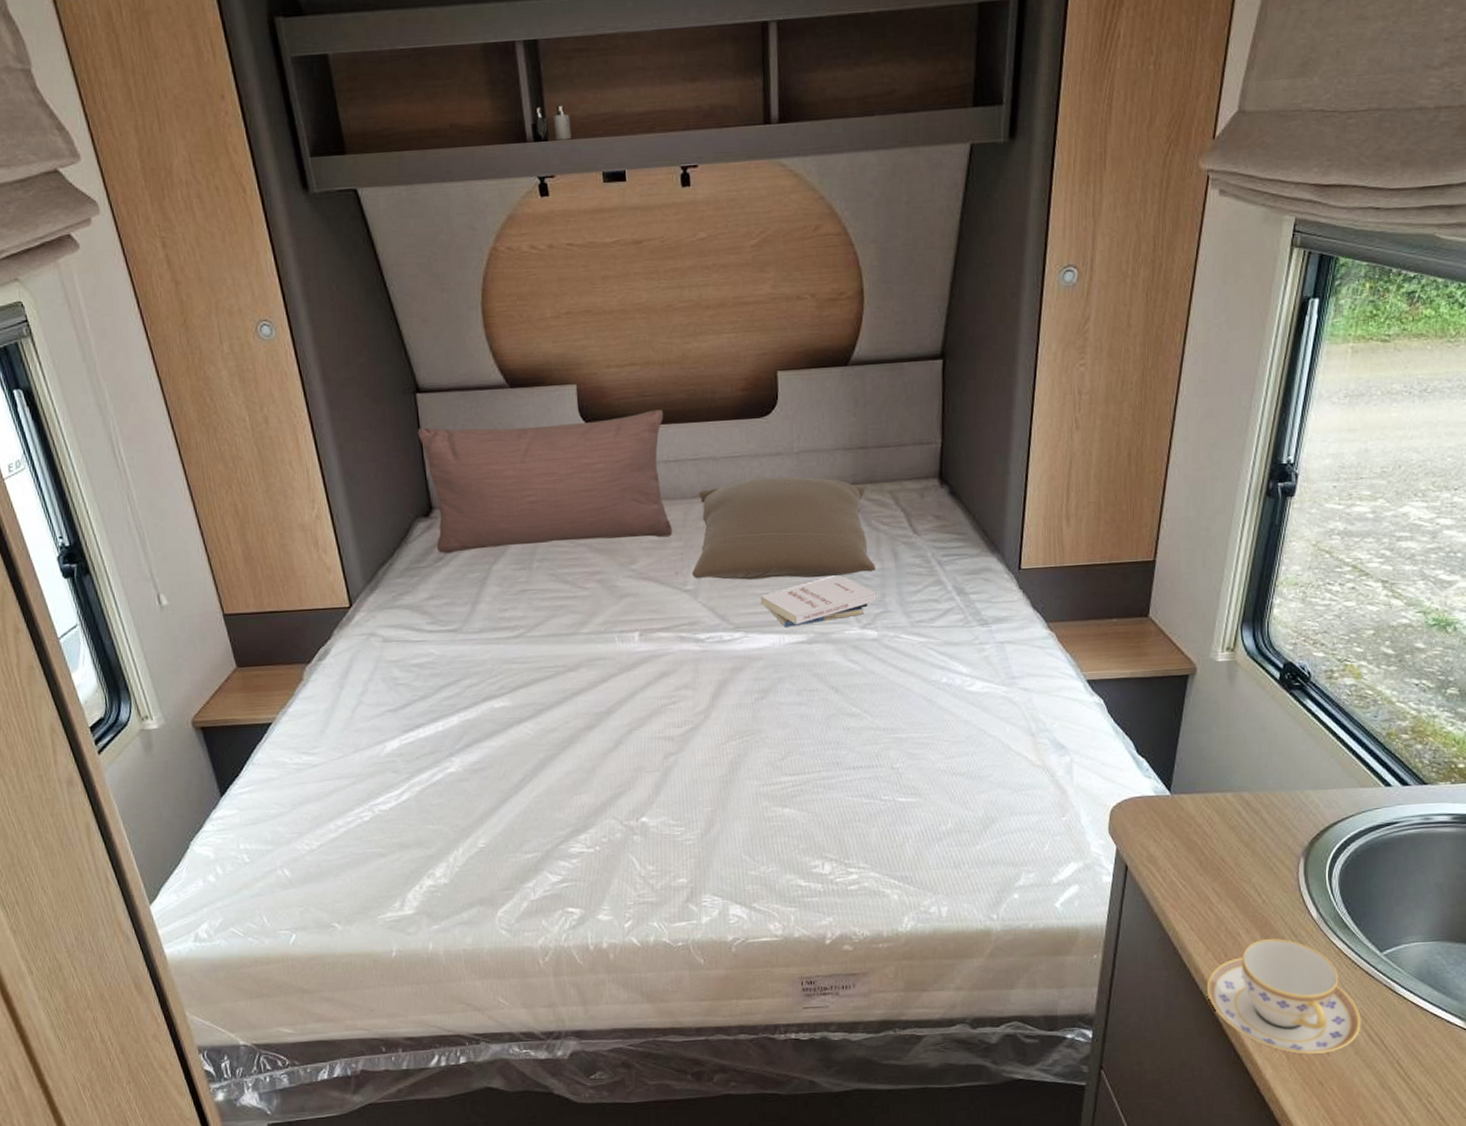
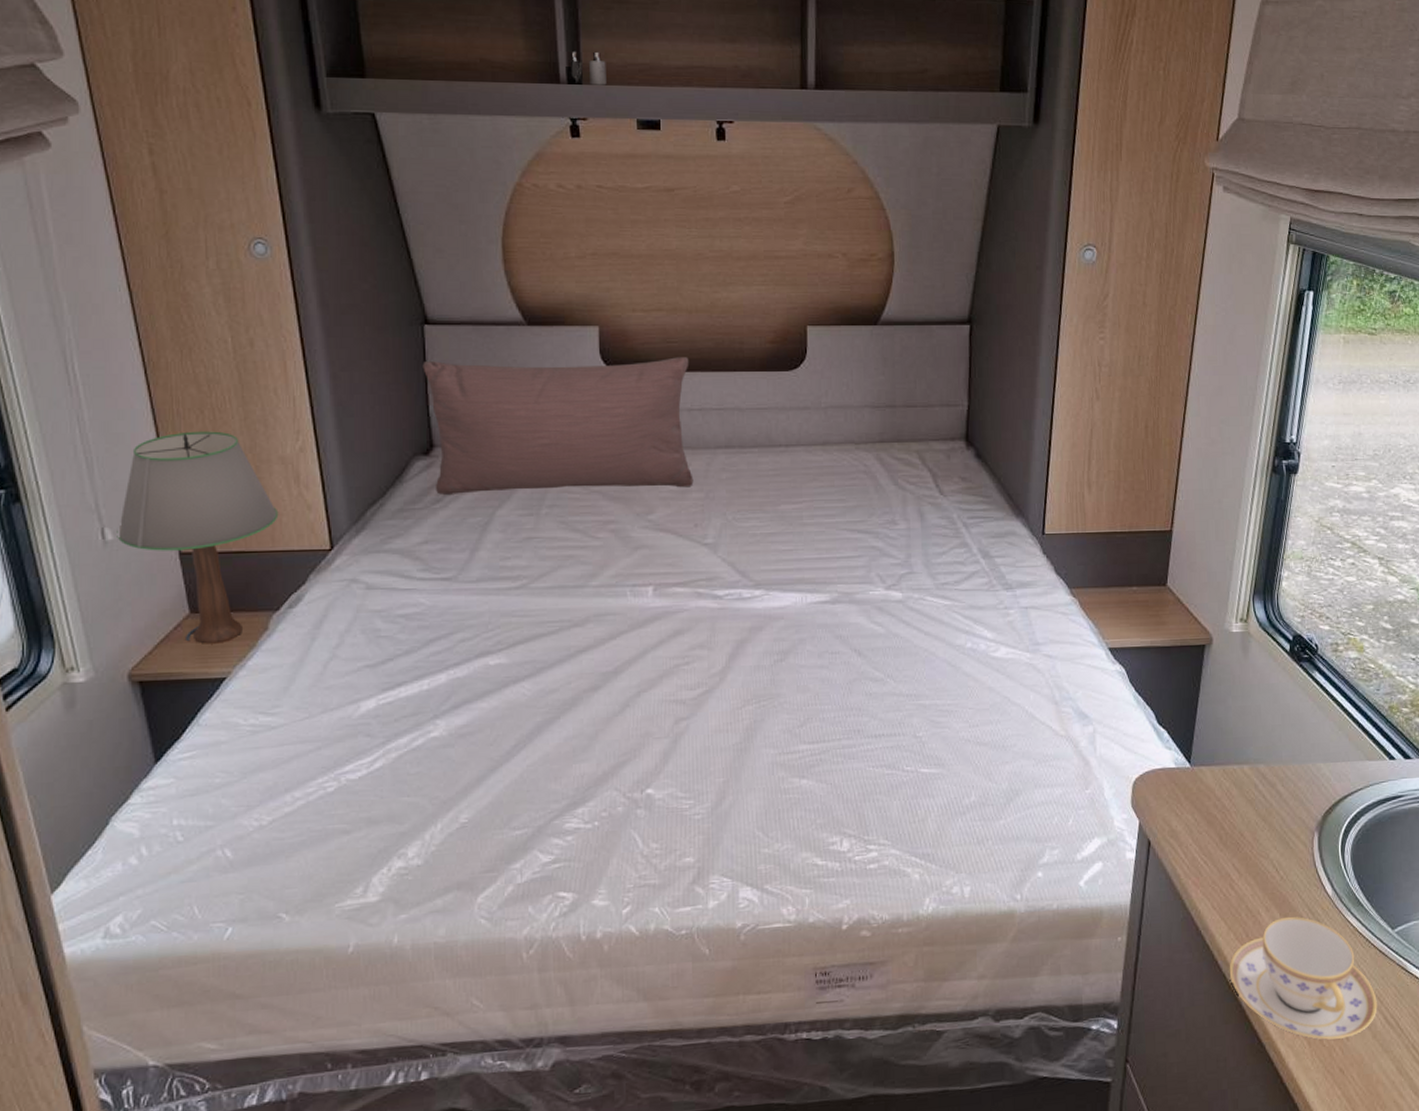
table lamp: none [170,503,303,694] -> present [117,431,279,644]
pillow: present [692,476,875,580] -> none [713,431,901,536]
books: present [761,575,877,627] -> none [784,534,902,586]

